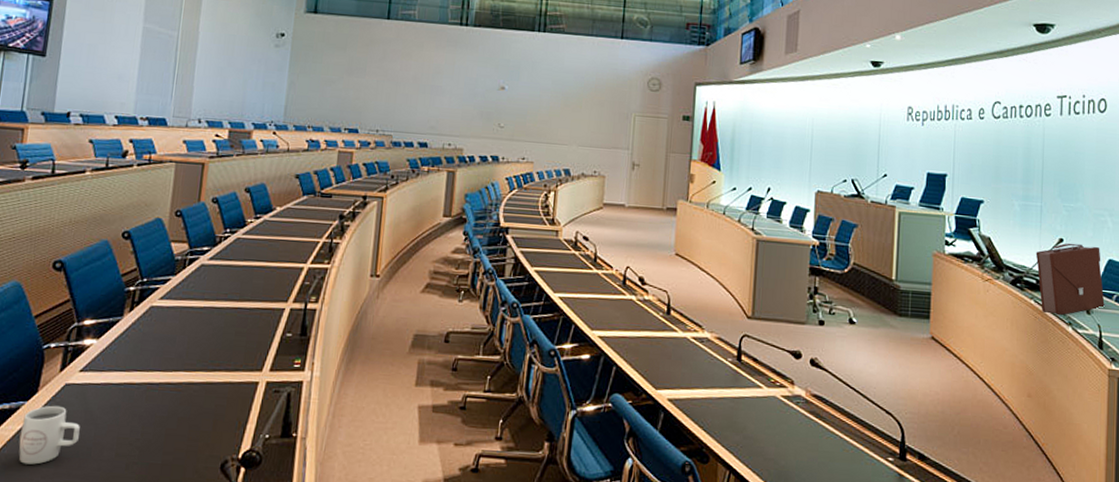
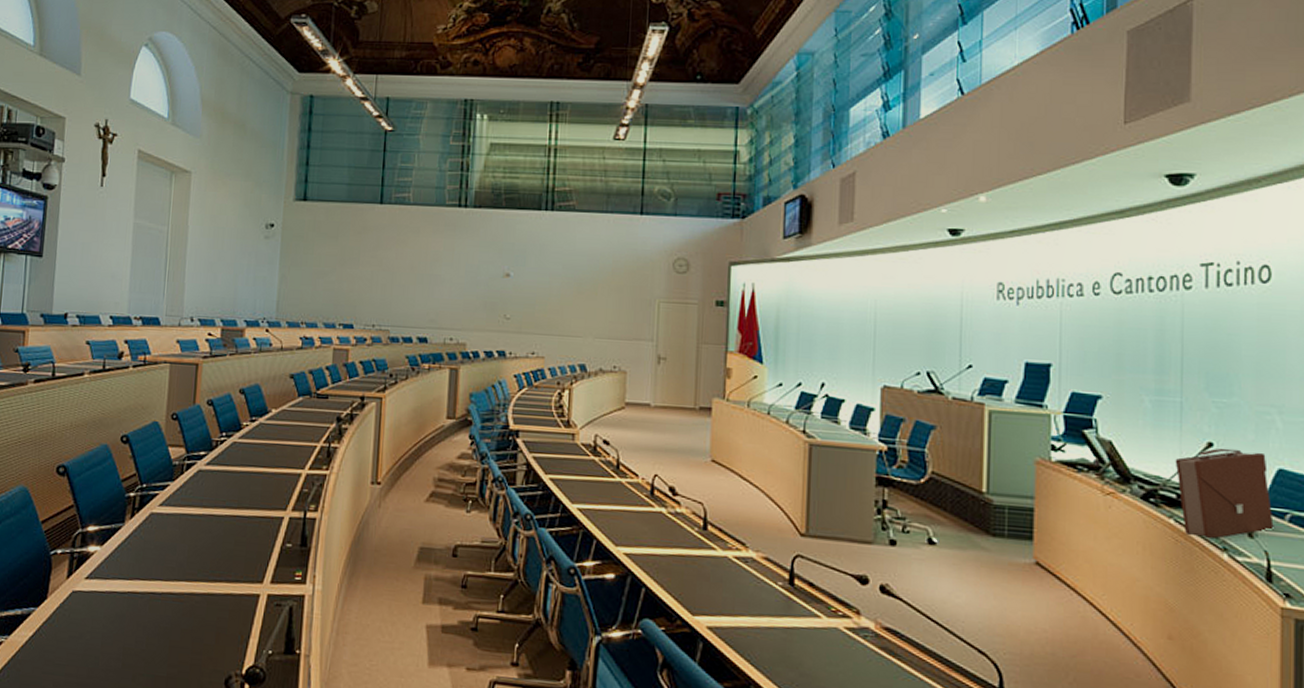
mug: present [18,405,80,465] -> none [31,612,88,672]

